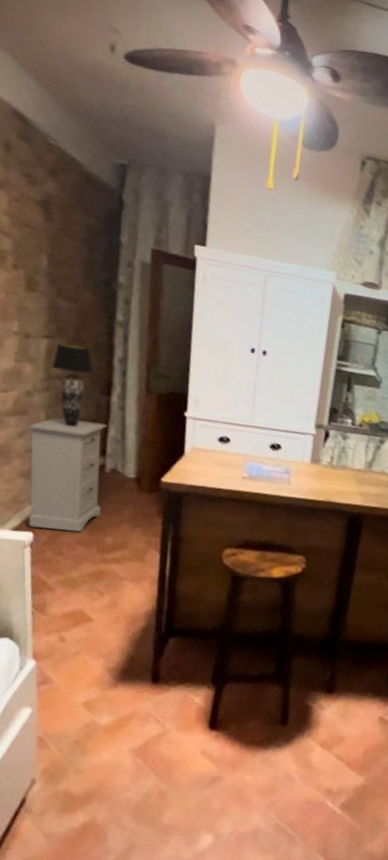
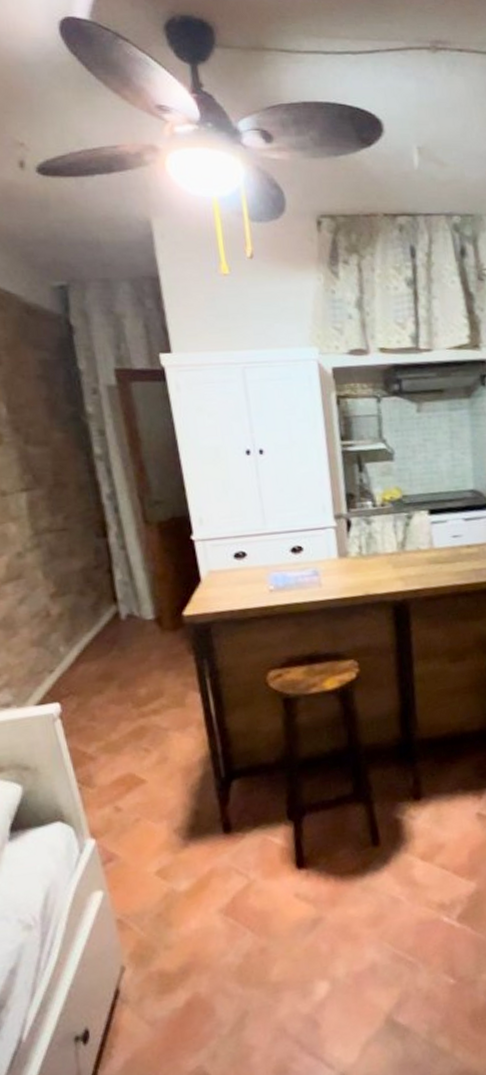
nightstand: present [28,418,107,533] -> none [28,568,128,697]
table lamp: present [52,343,94,428] -> none [37,490,84,581]

